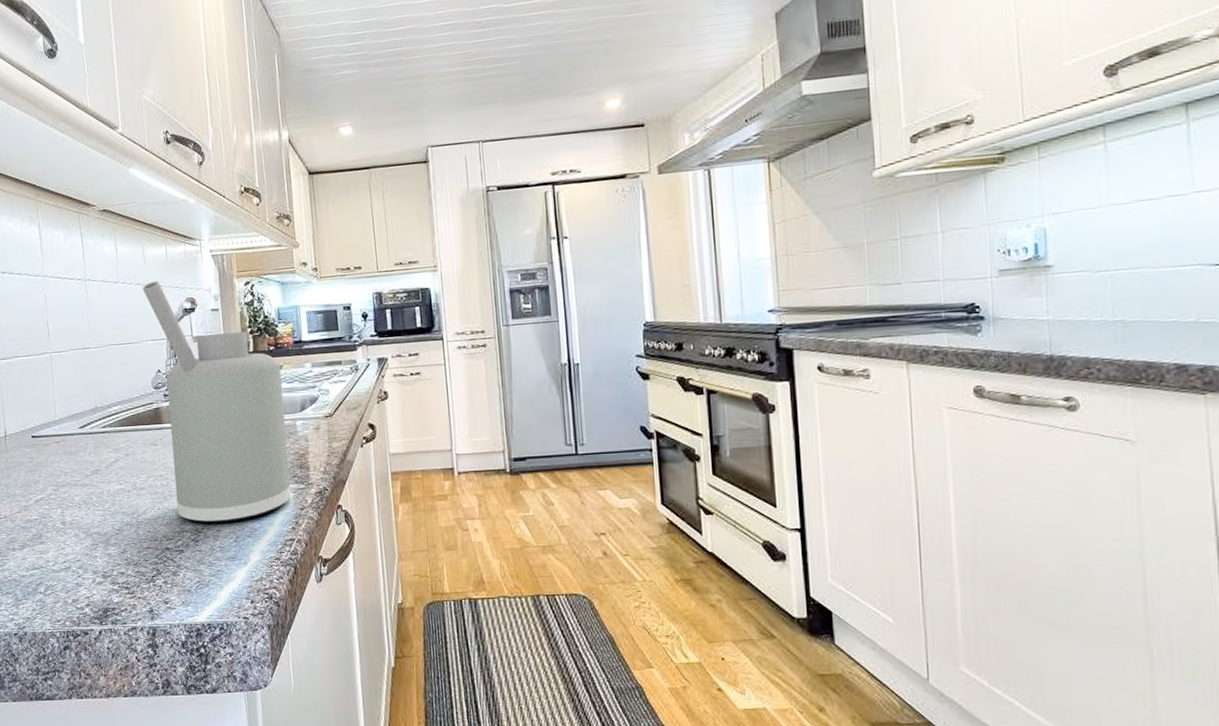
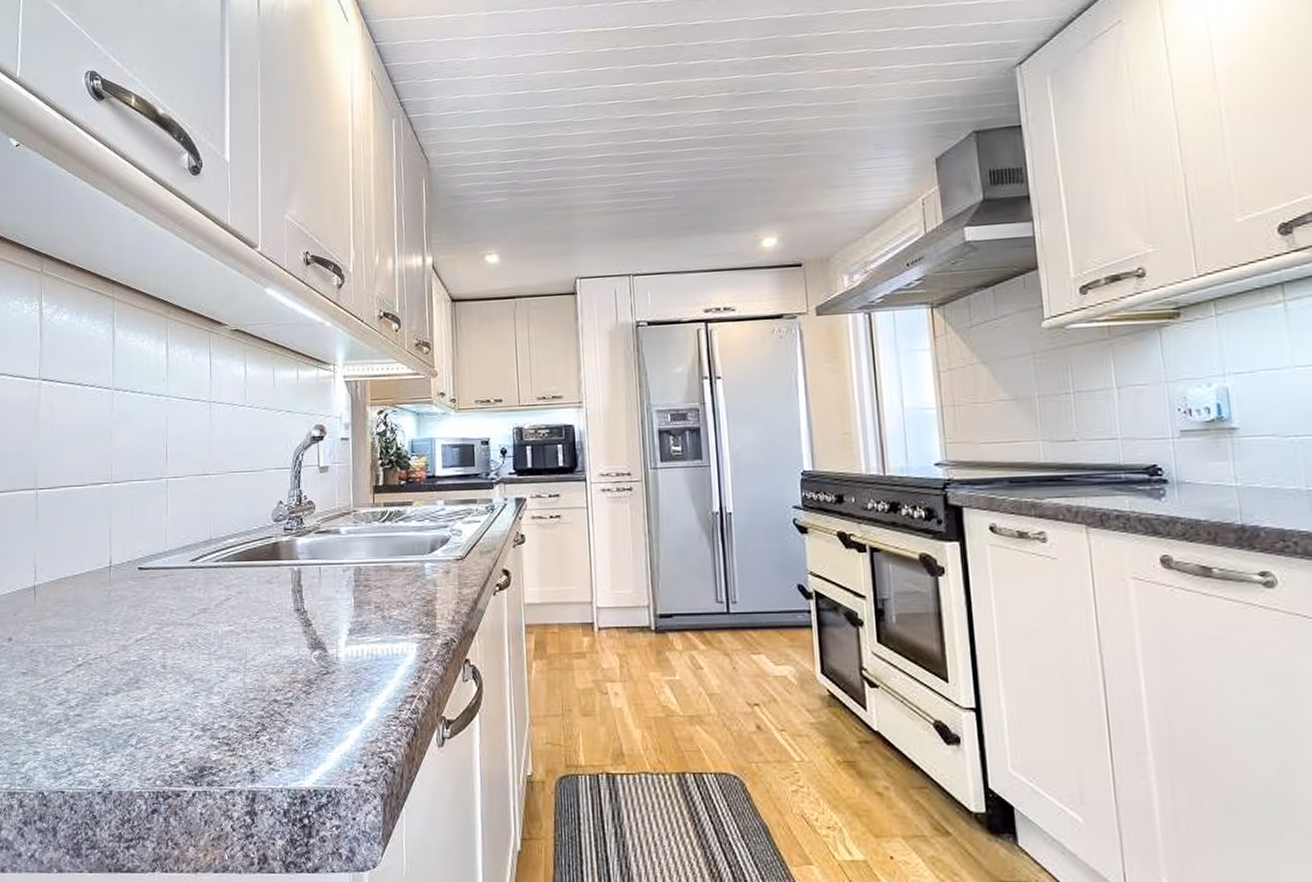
soap dispenser: present [142,280,291,524] -> none [269,405,415,675]

